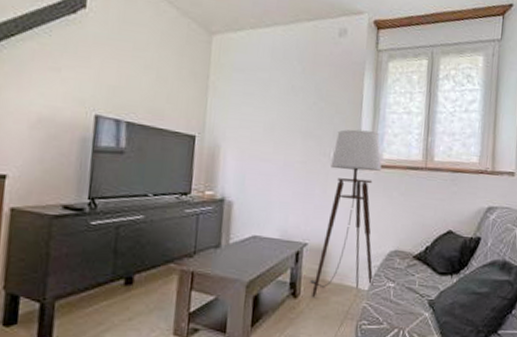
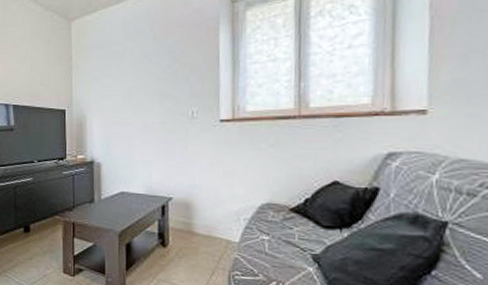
floor lamp: present [309,129,382,297] -> none [176,85,247,247]

